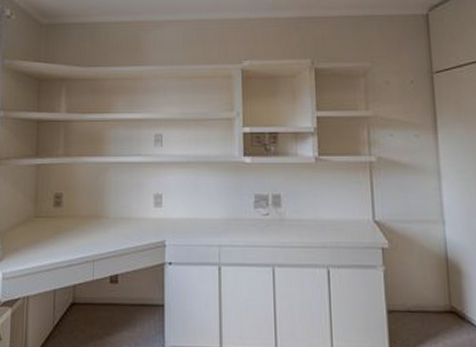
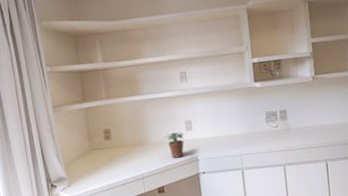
potted plant: none [126,207,151,240] -> present [164,132,184,158]

